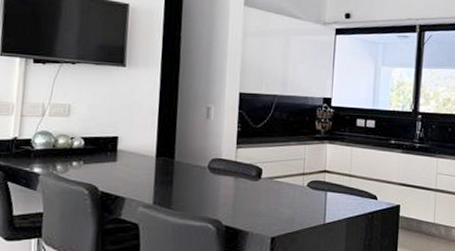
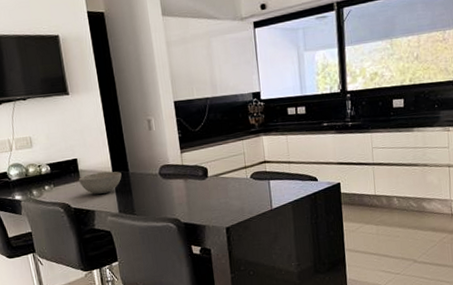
bowl: none [114,155,166,180] -> present [78,171,122,194]

